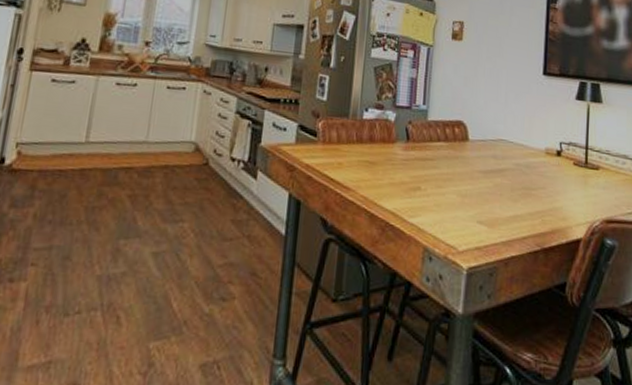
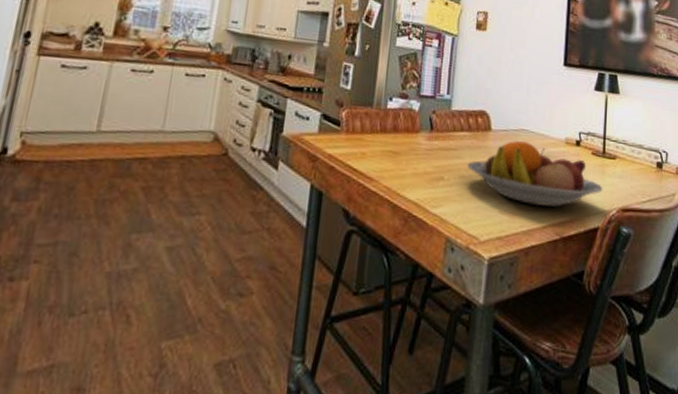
fruit bowl: none [444,151,585,218] -> present [466,141,603,207]

